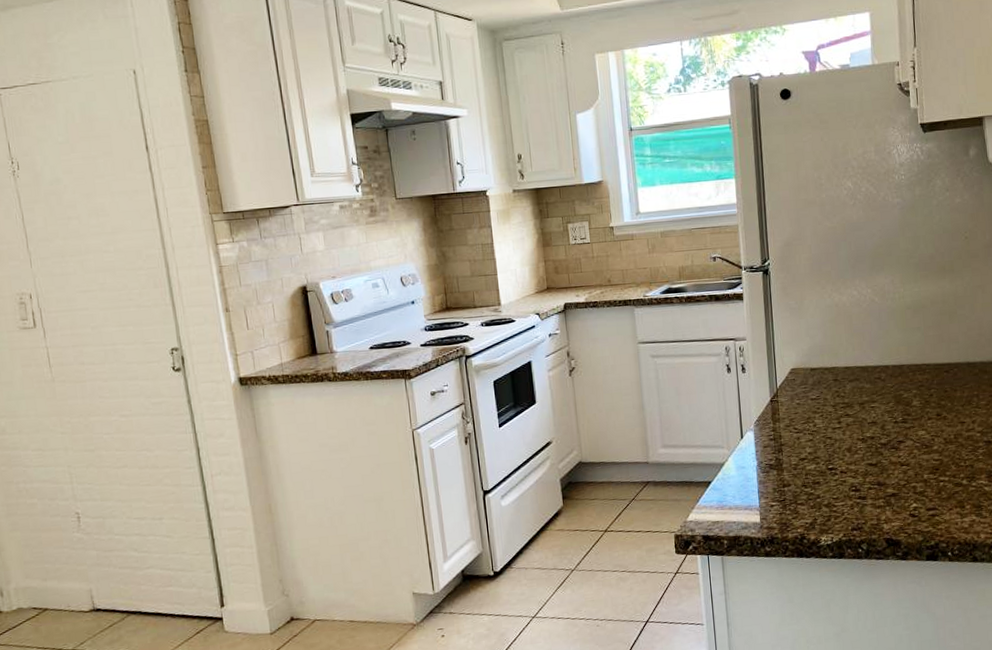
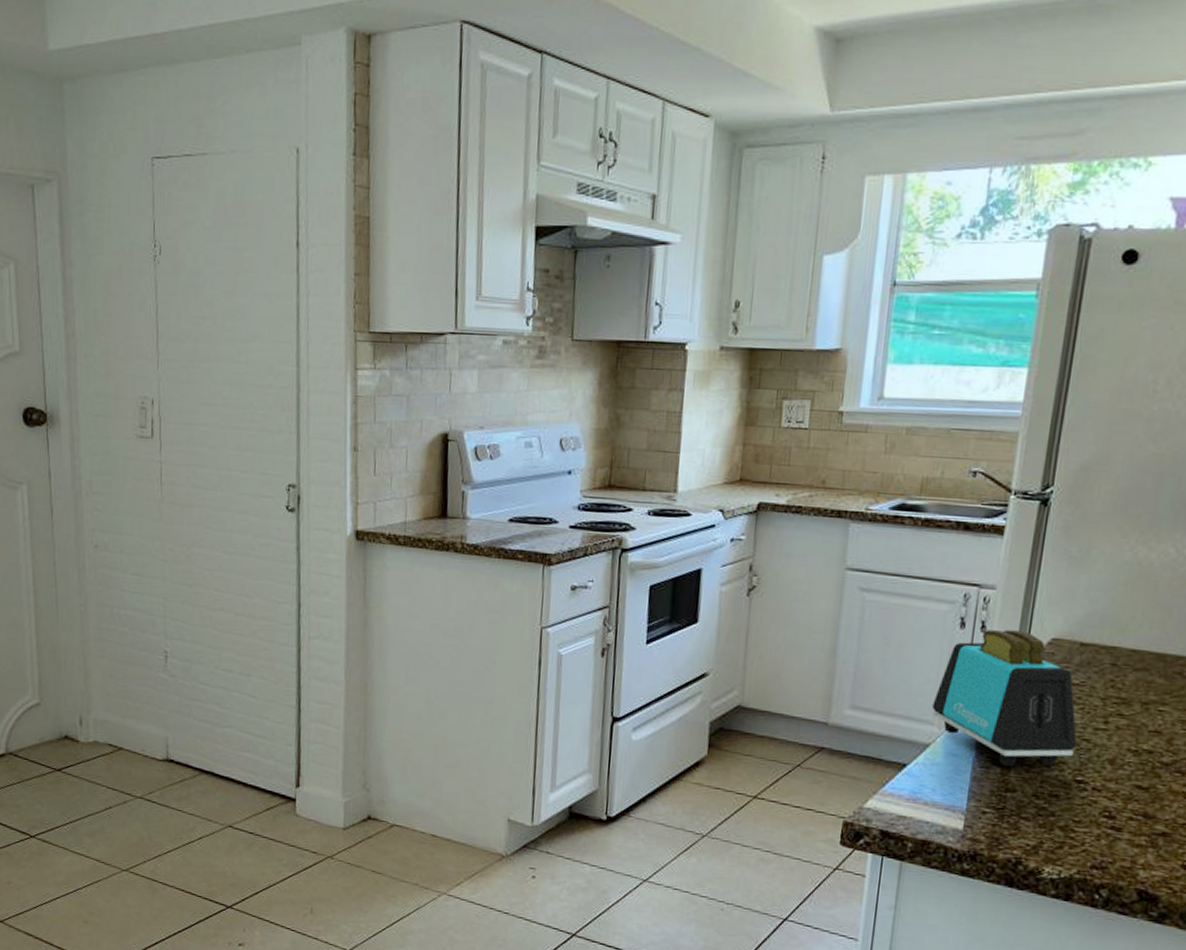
toaster: none [720,367,823,469] -> present [932,630,1077,767]

